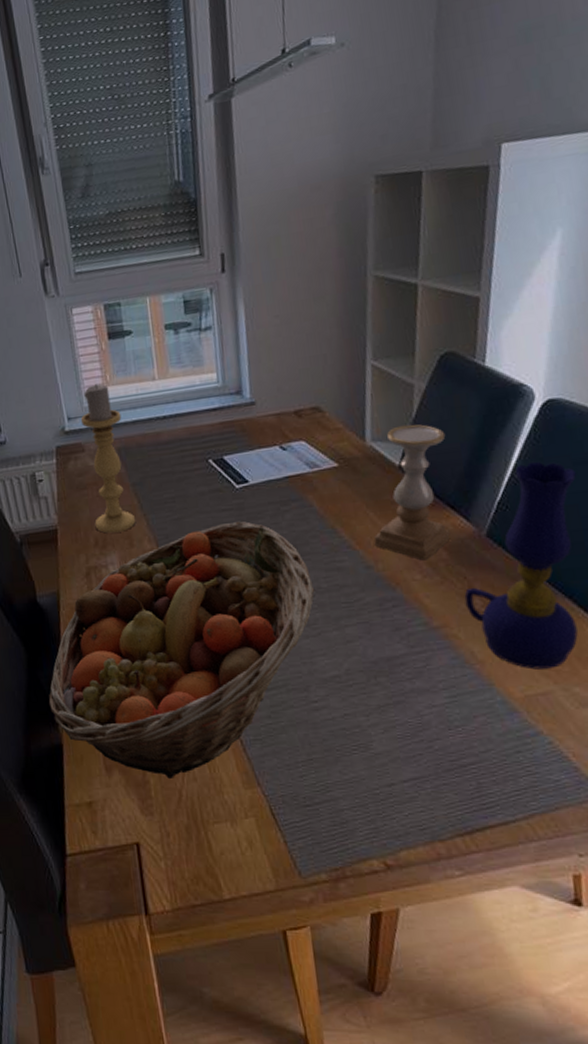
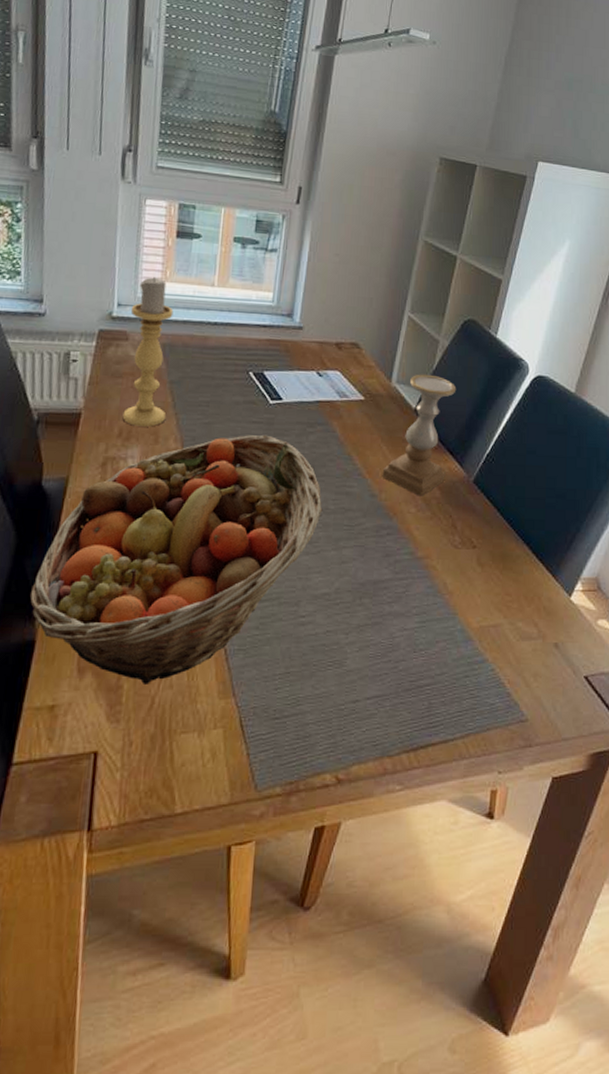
oil lamp: present [464,461,578,670] -> none [447,424,548,604]

